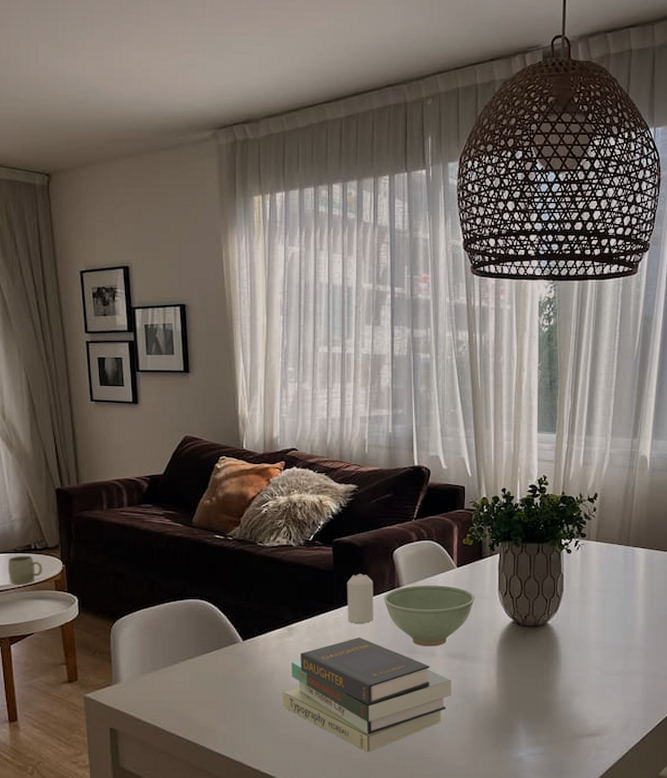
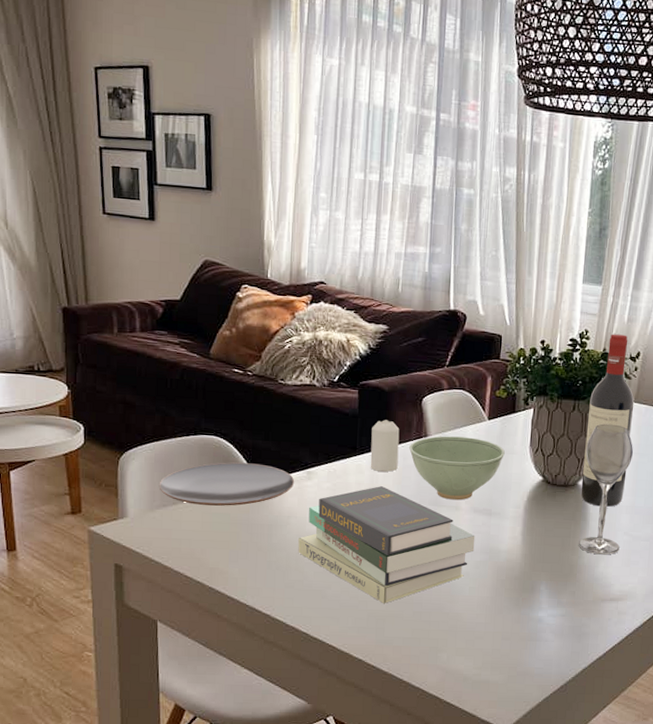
mug: present [7,555,42,585] -> none [8,376,46,408]
plate: none [149,623,277,666] -> present [159,462,295,506]
wine bottle: none [551,478,596,644] -> present [581,334,635,507]
wineglass: none [553,564,598,692] -> present [579,424,633,555]

